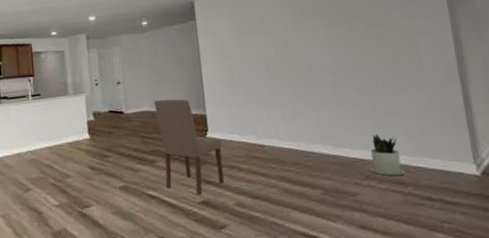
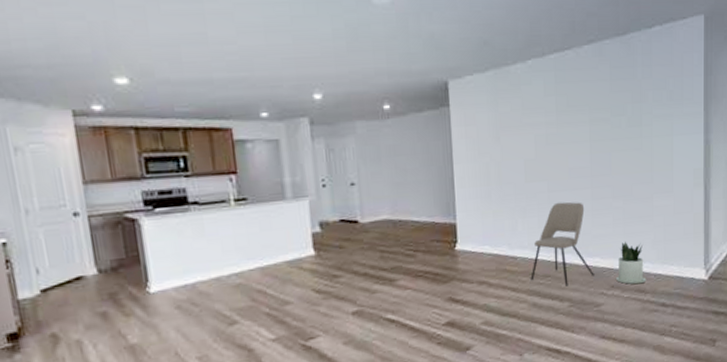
dining chair: present [154,99,224,195] -> none [396,204,472,316]
dining chair: none [280,96,346,175] -> present [530,202,594,287]

